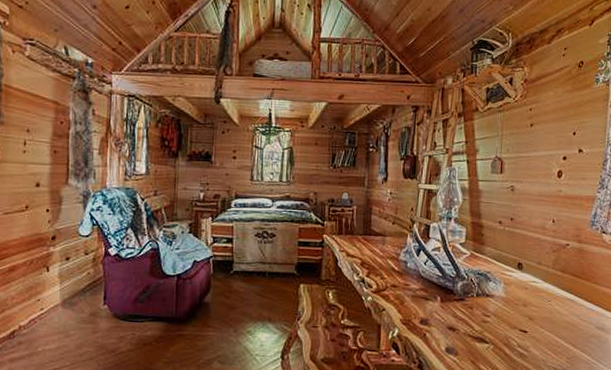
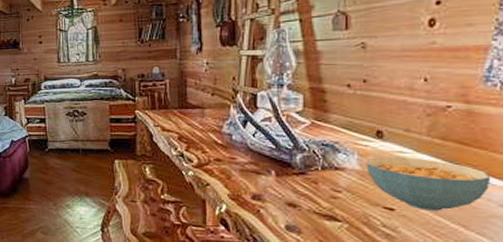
cereal bowl: none [509,285,591,332] -> present [366,156,490,211]

